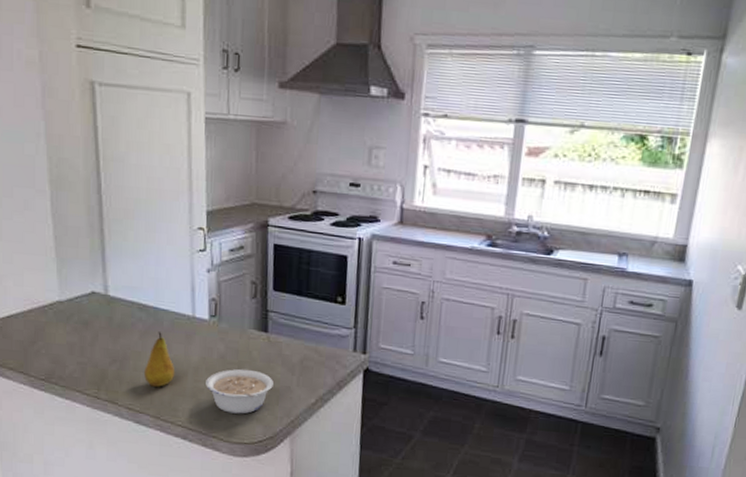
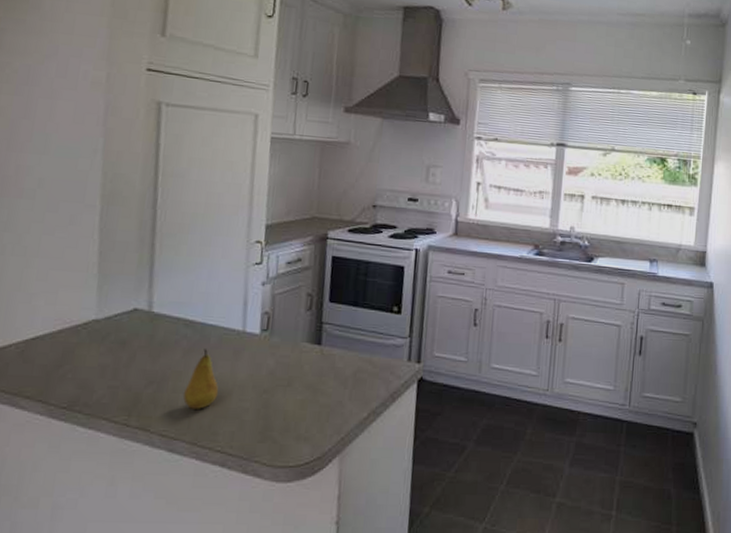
legume: present [206,369,273,414] -> none [251,384,325,434]

